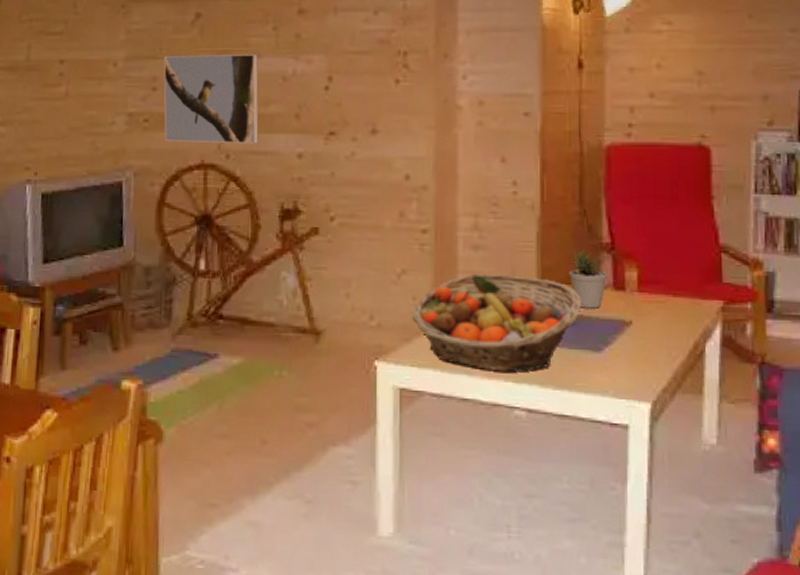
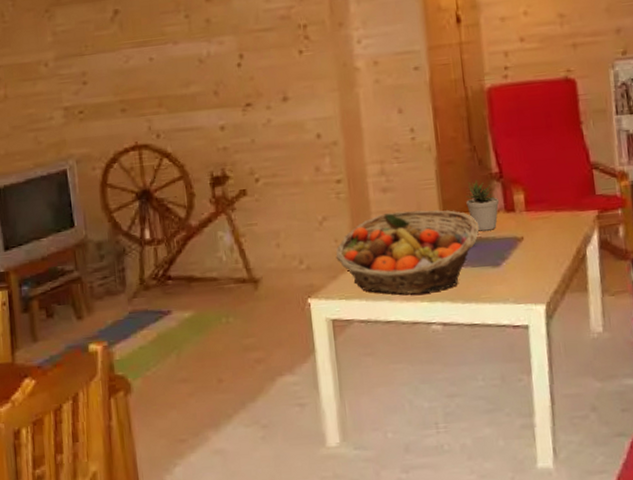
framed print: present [163,53,259,144] -> none [89,41,184,130]

